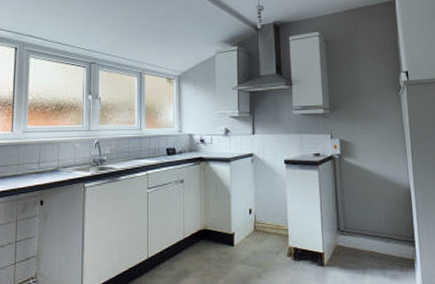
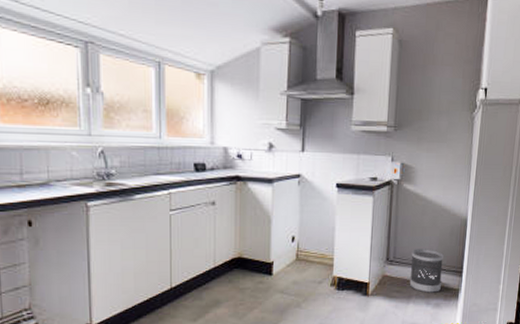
wastebasket: none [360,217,395,263] -> present [409,247,444,293]

